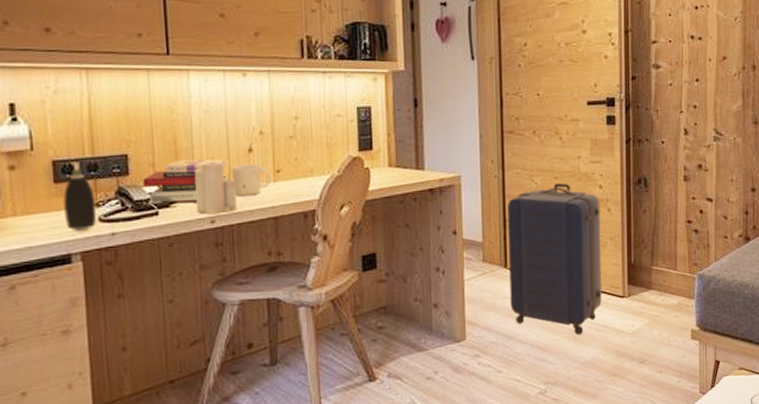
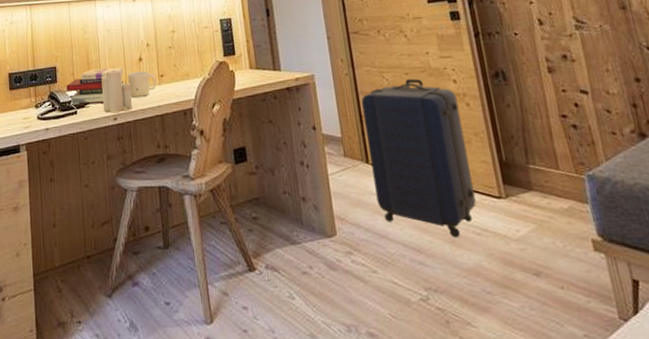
soap dispenser: present [62,162,97,230] -> none [14,73,36,126]

